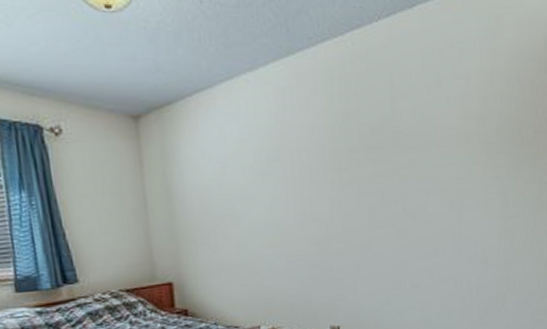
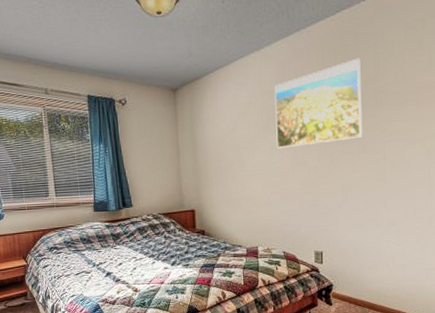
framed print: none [273,90,381,200] -> present [274,58,363,149]

